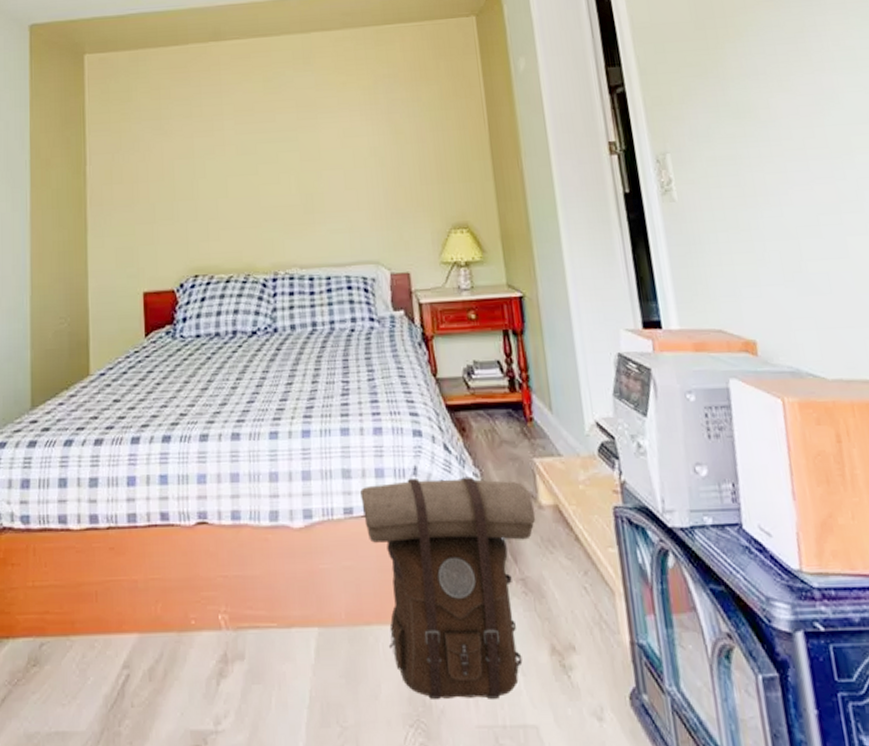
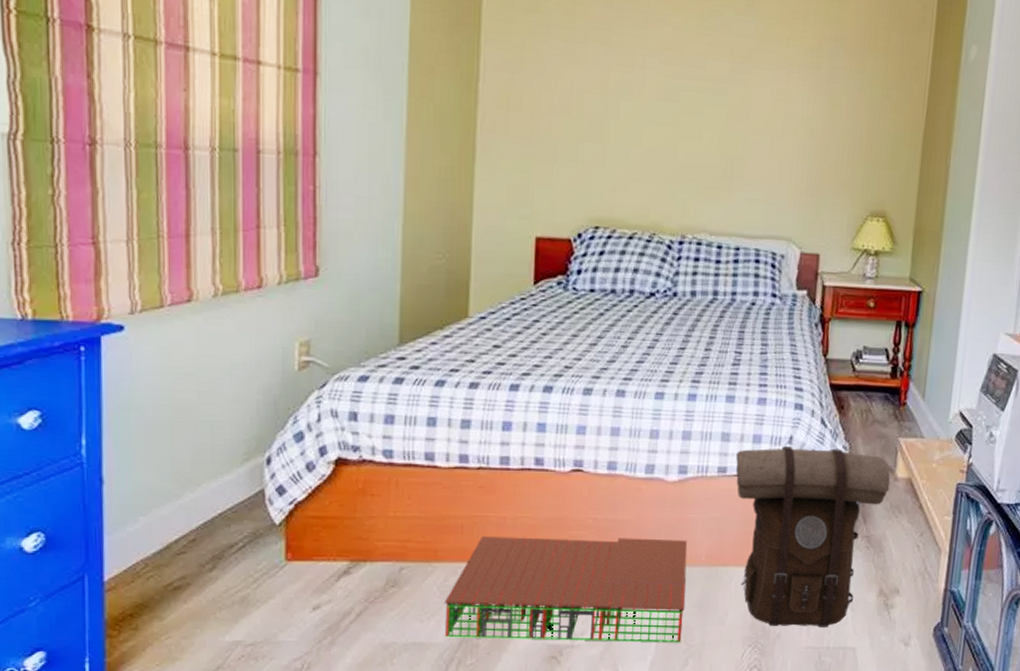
storage bin: none [84,595,334,725] -> present [445,536,688,643]

